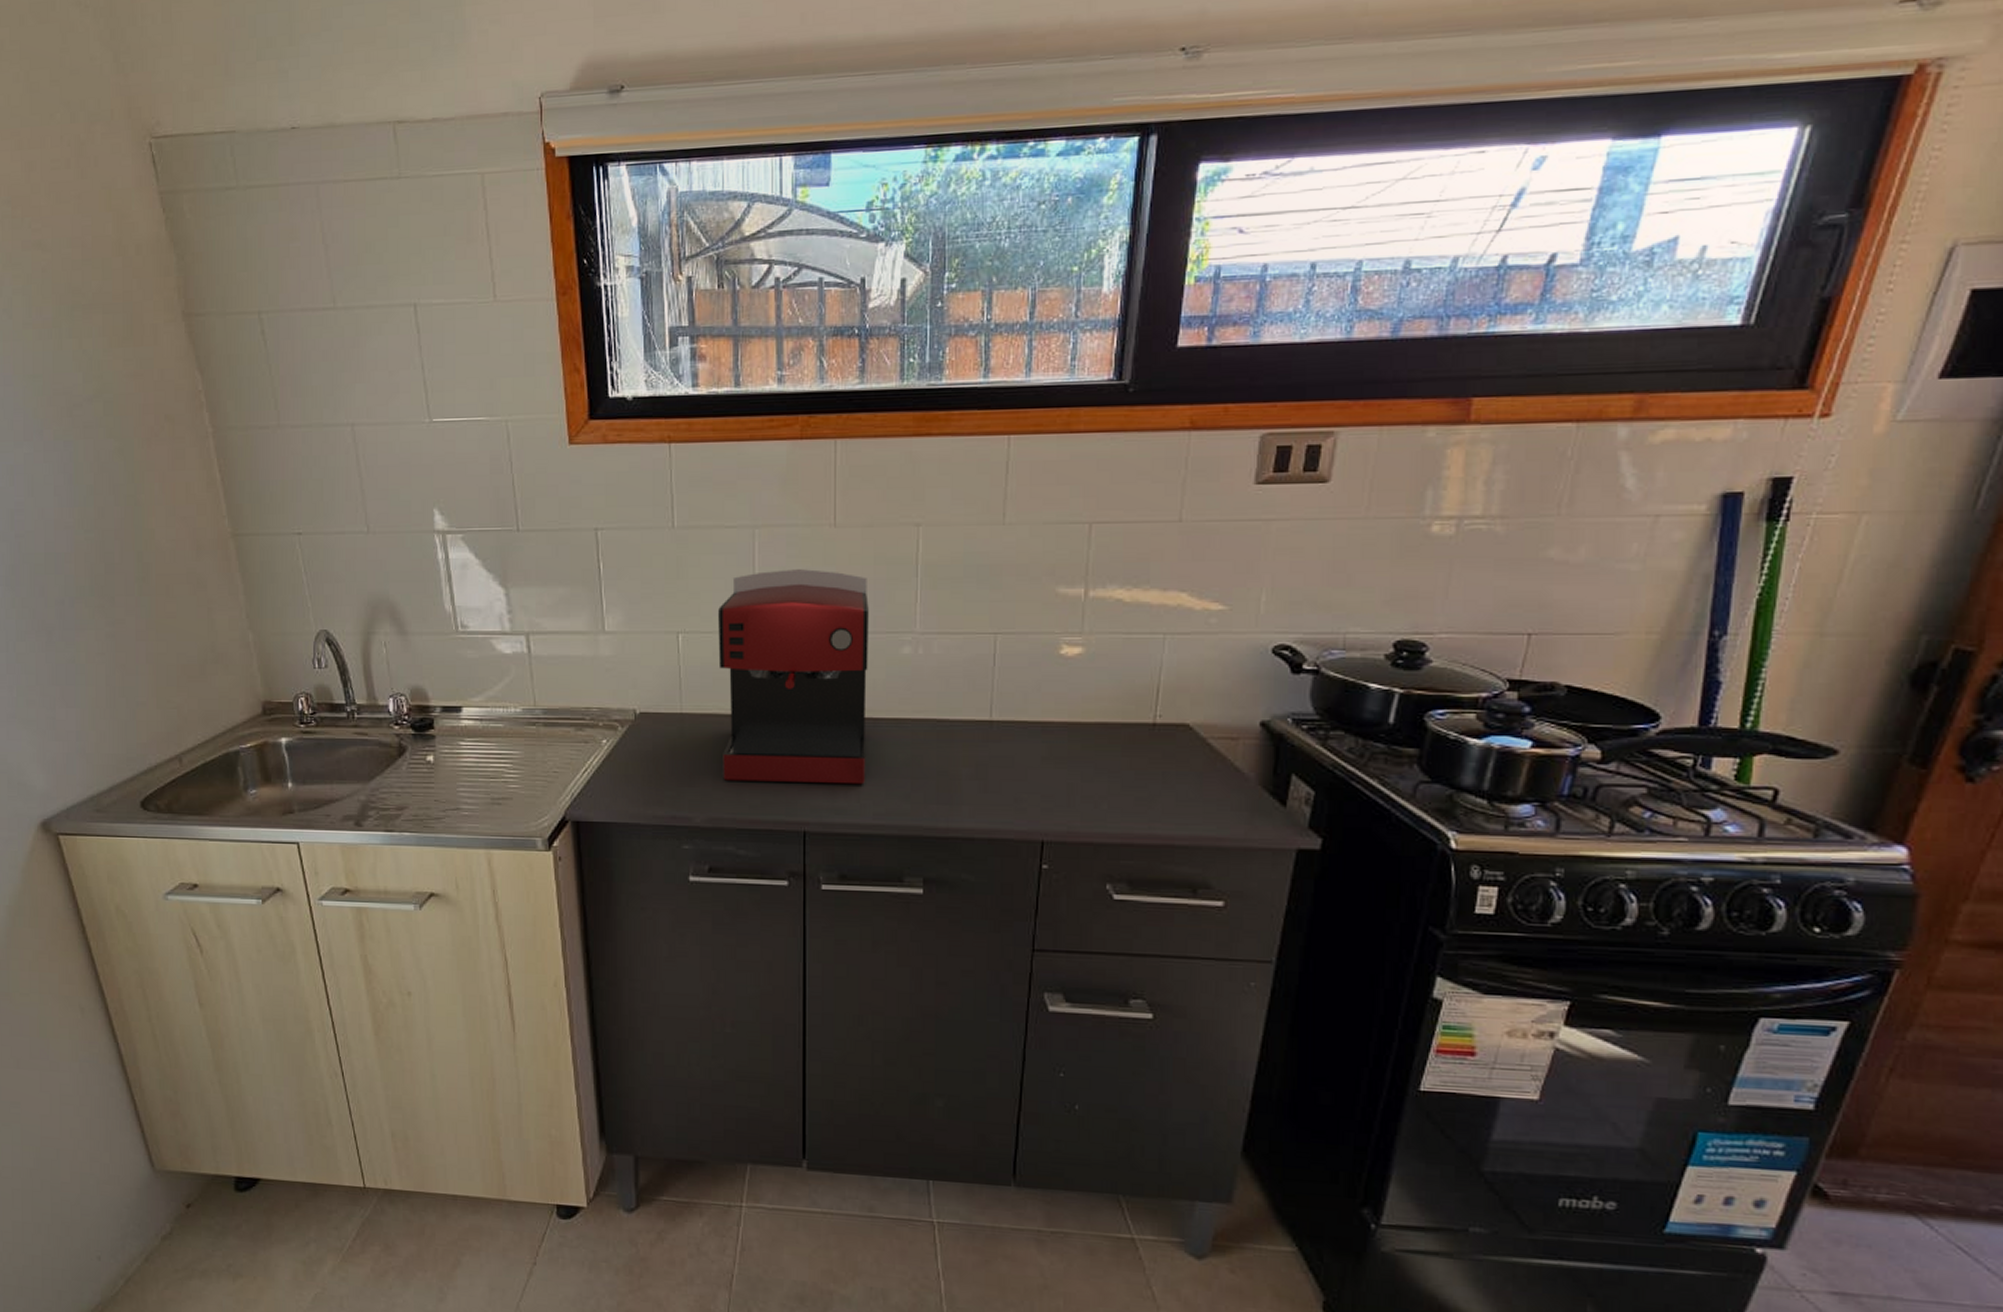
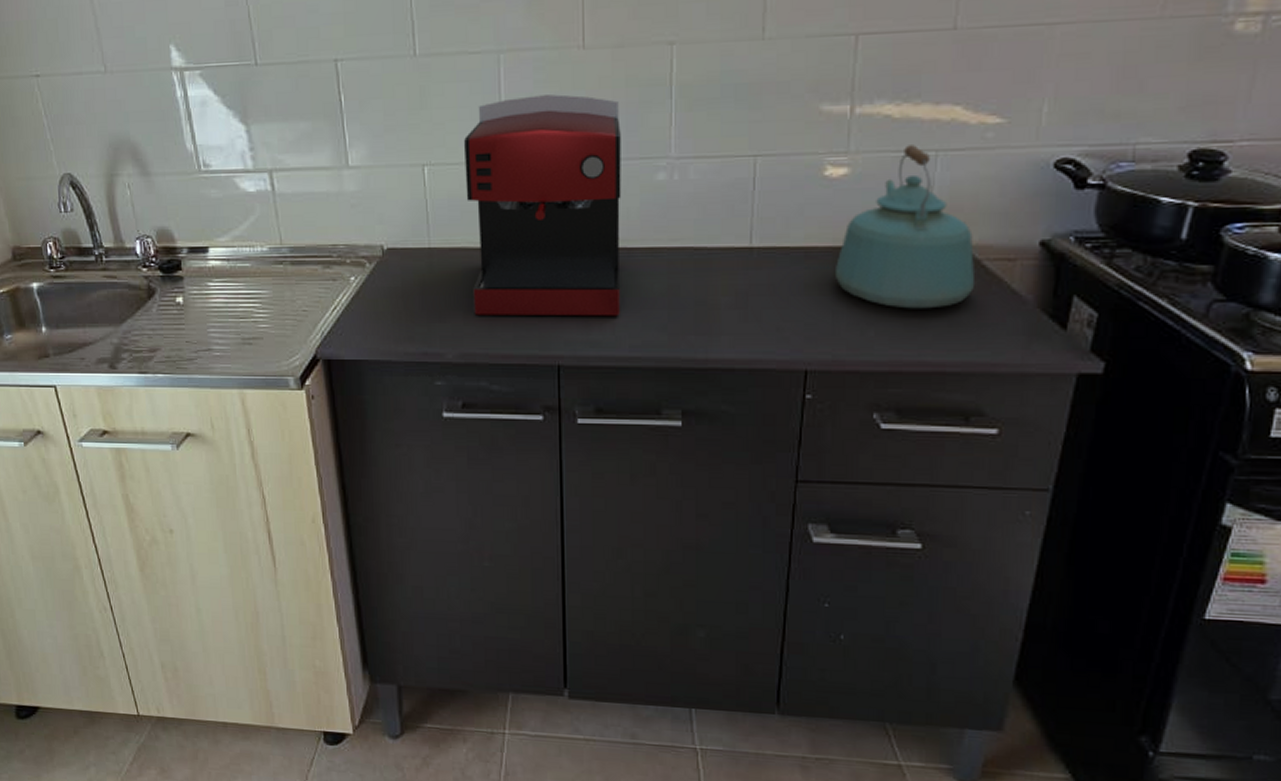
kettle: none [1069,628,1201,784] -> present [834,145,976,309]

